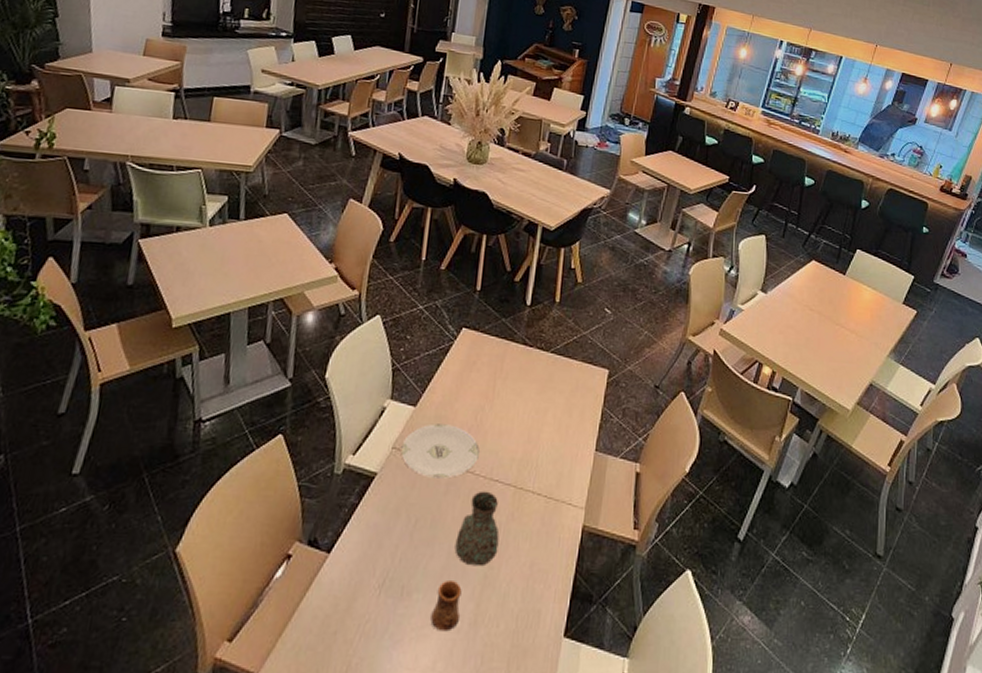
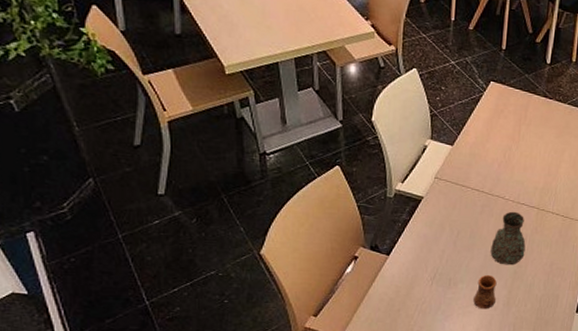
plate: present [400,423,480,479] -> none [442,159,508,202]

